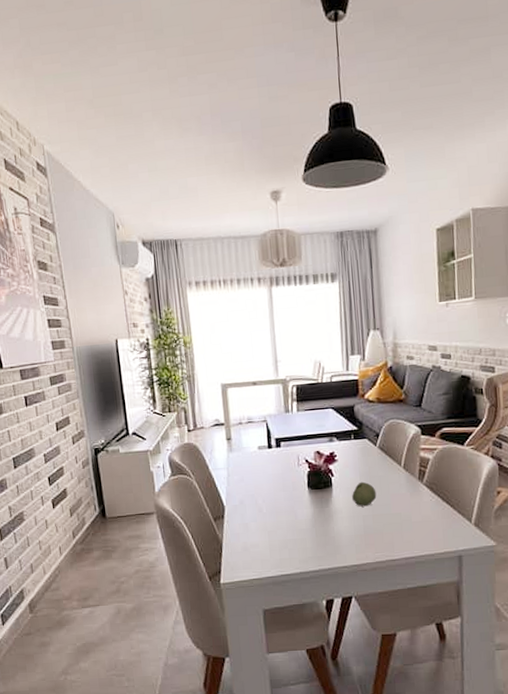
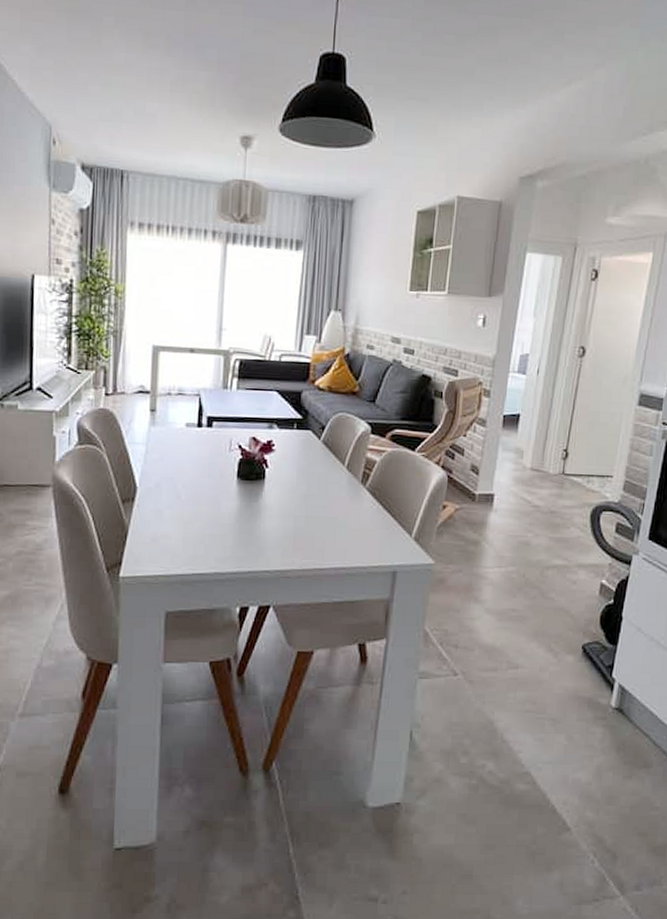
fruit: present [352,481,377,507] -> none [286,477,313,506]

